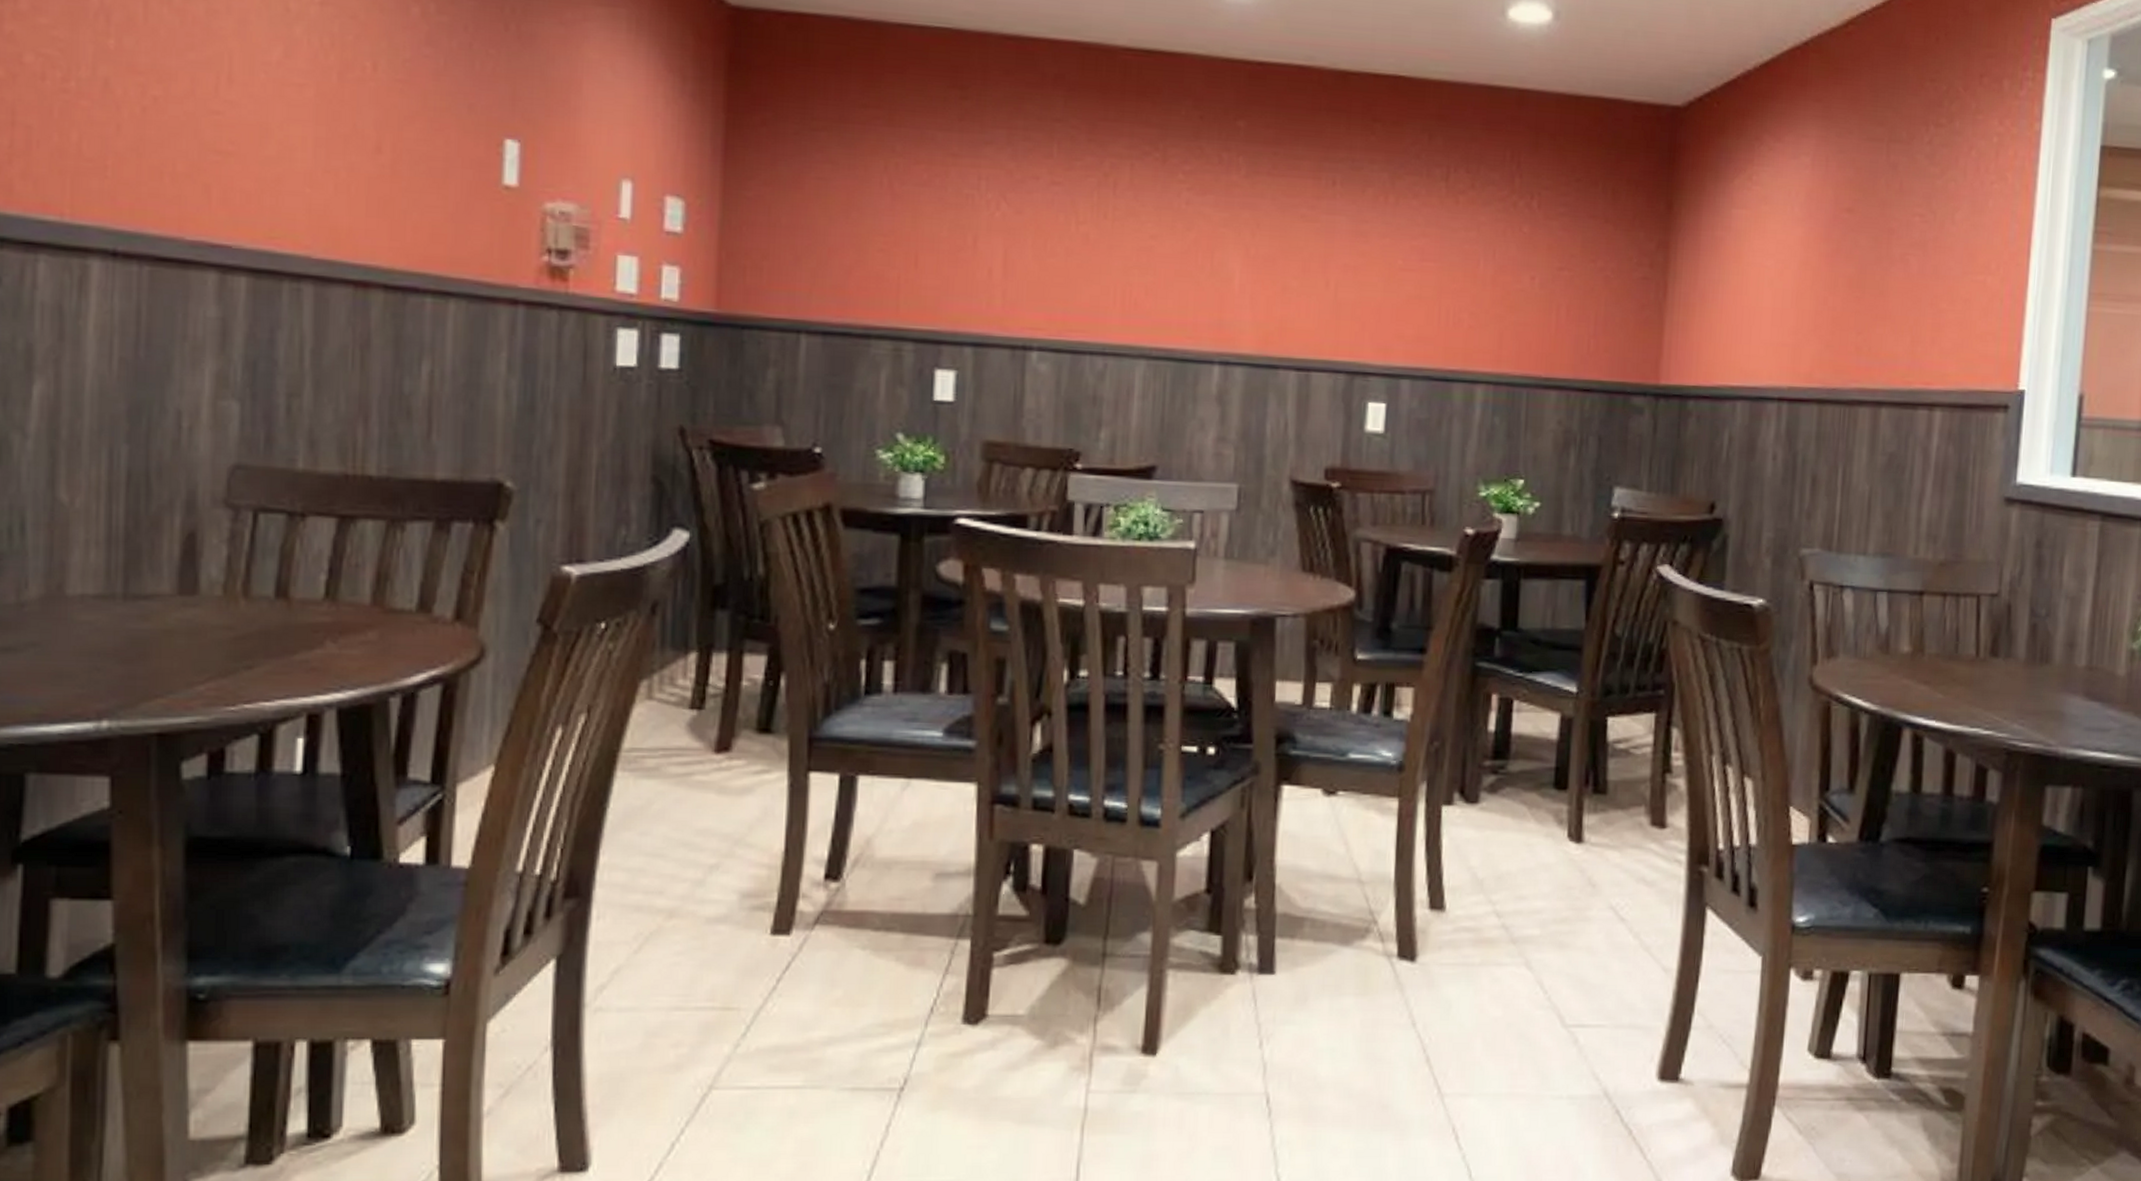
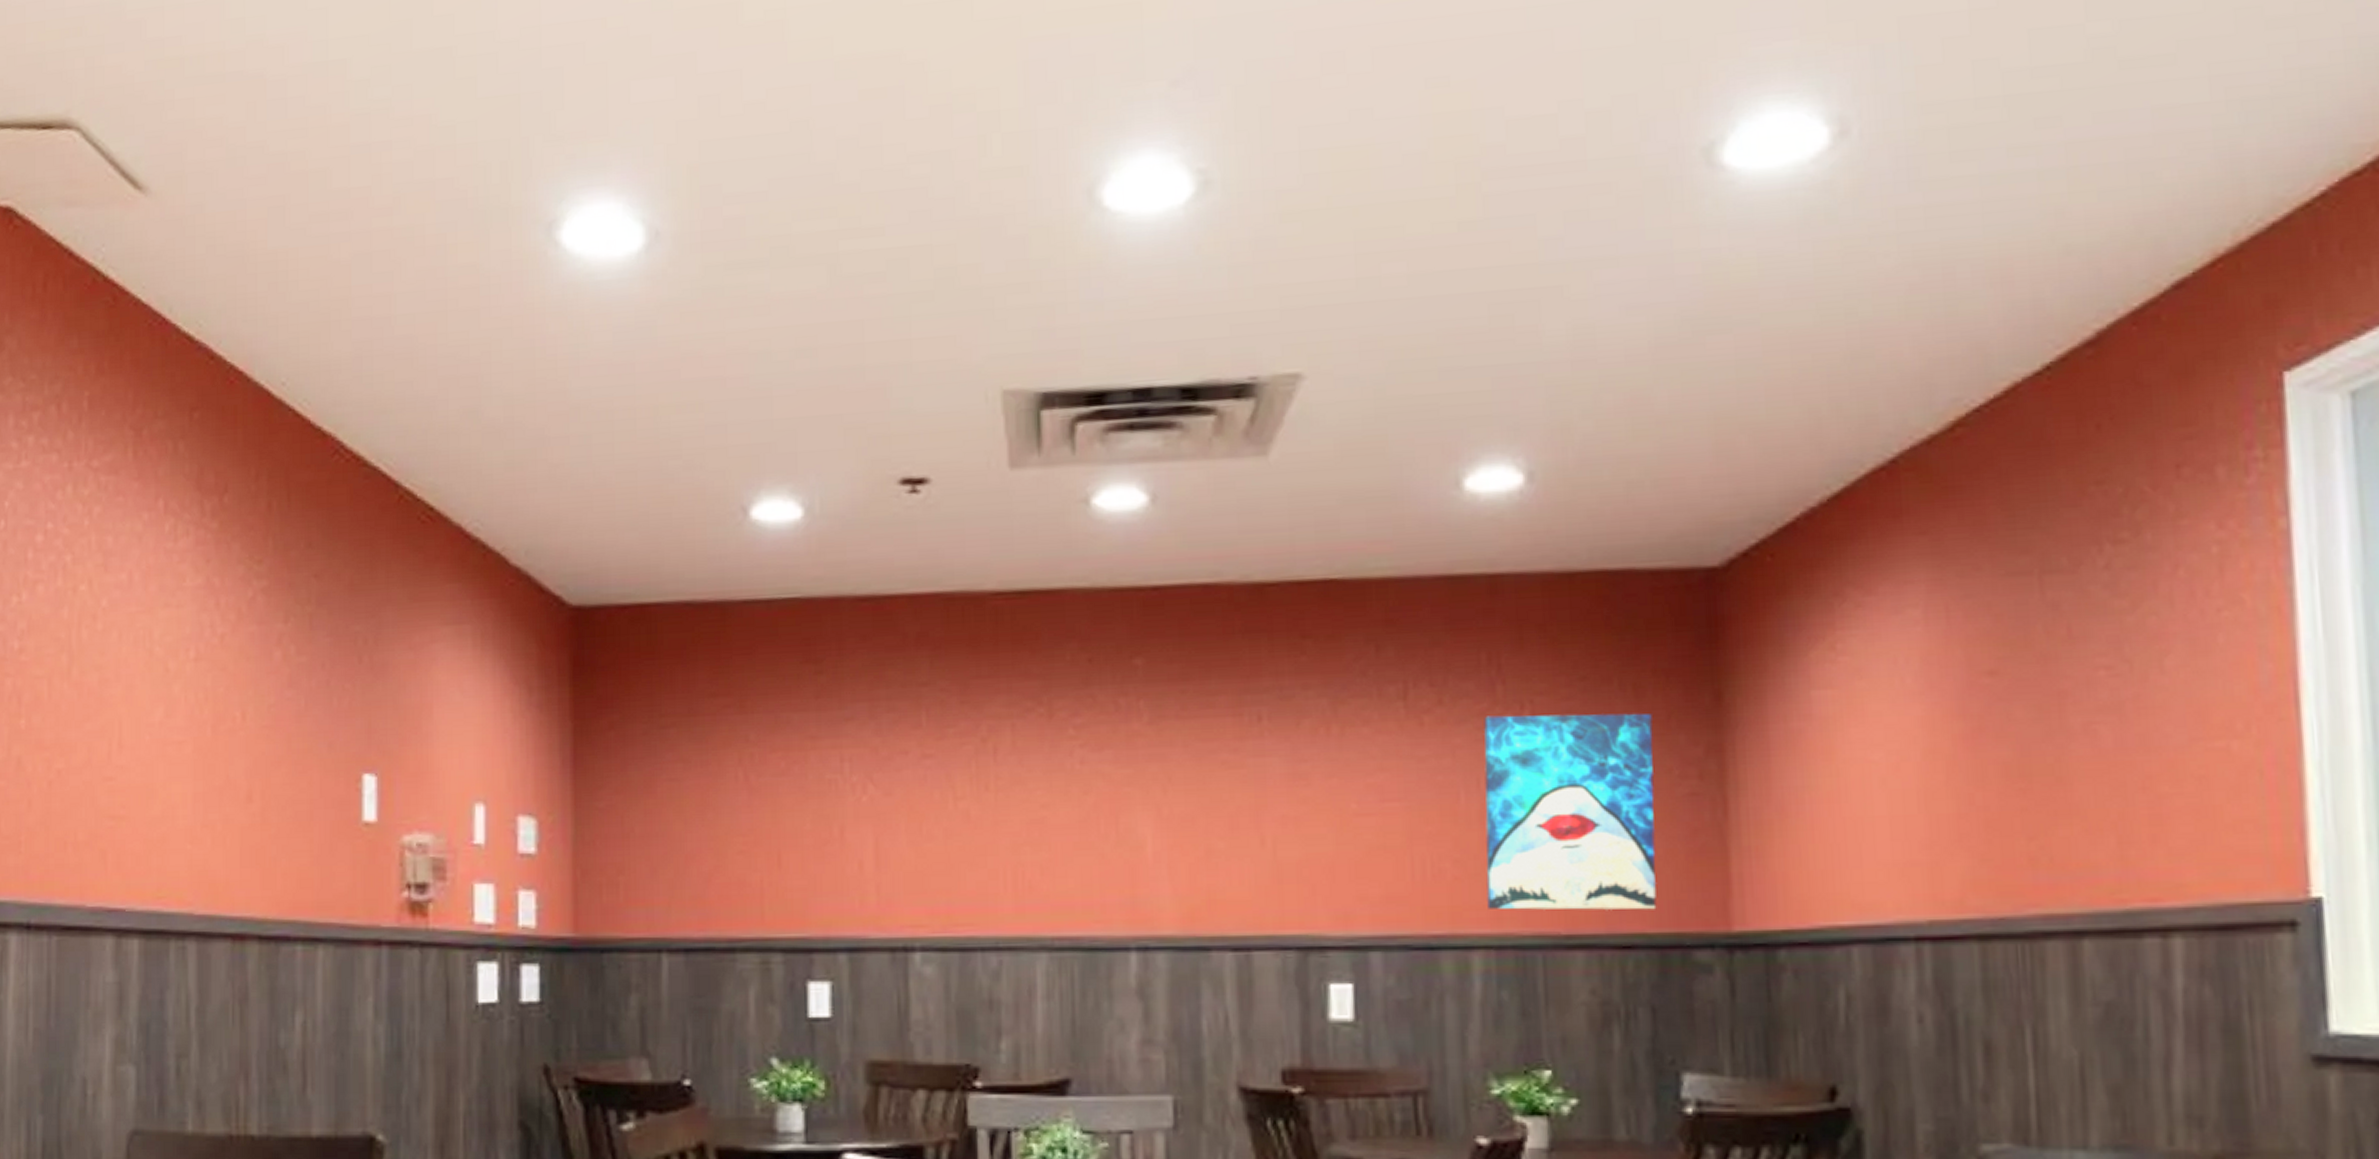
wall art: none [1491,201,1623,364] -> present [1484,713,1657,910]

